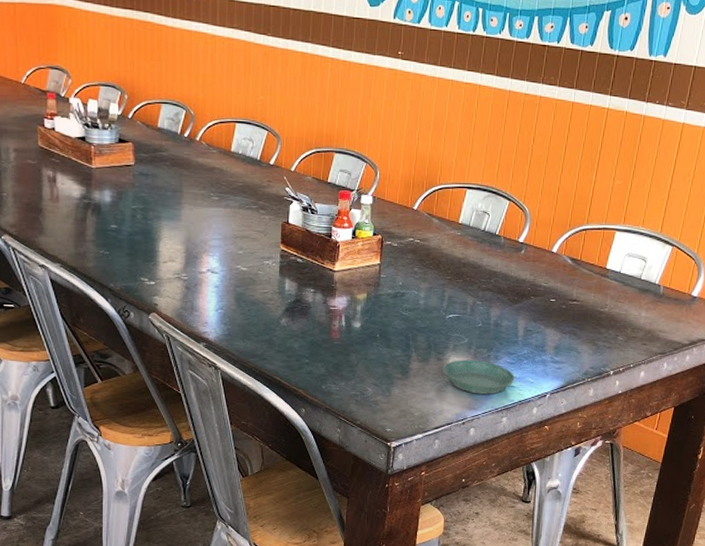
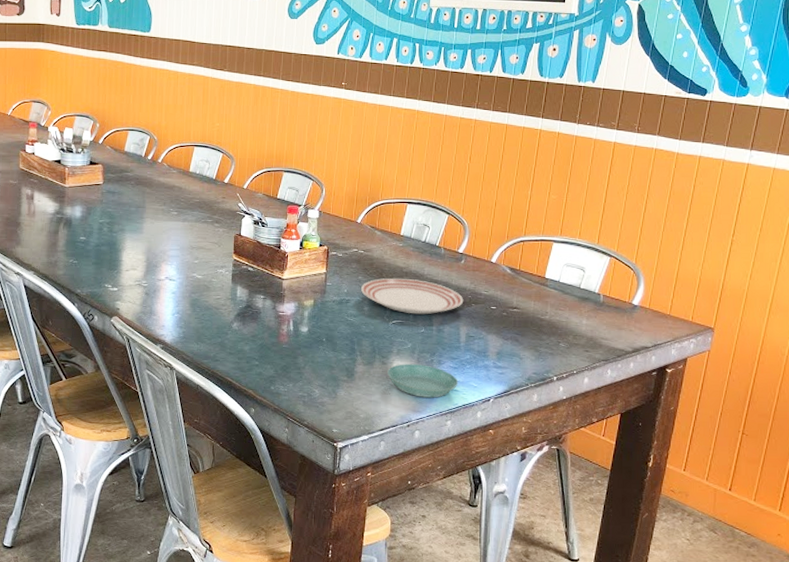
dinner plate: none [417,269,523,308] -> present [361,278,464,315]

